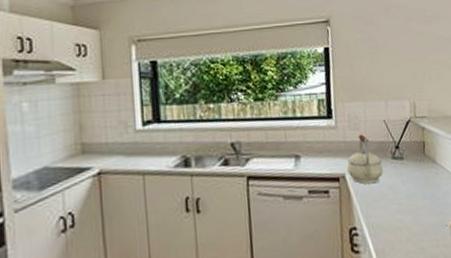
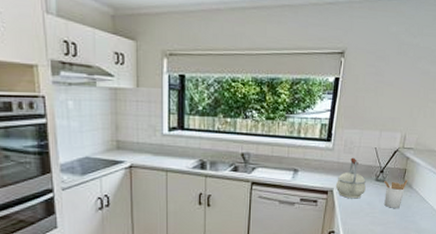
utensil holder: none [402,154,430,191] -> present [384,180,408,209]

